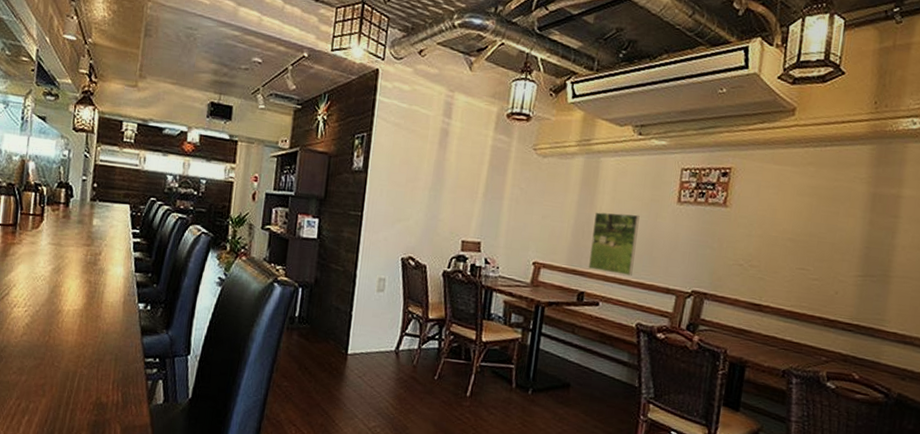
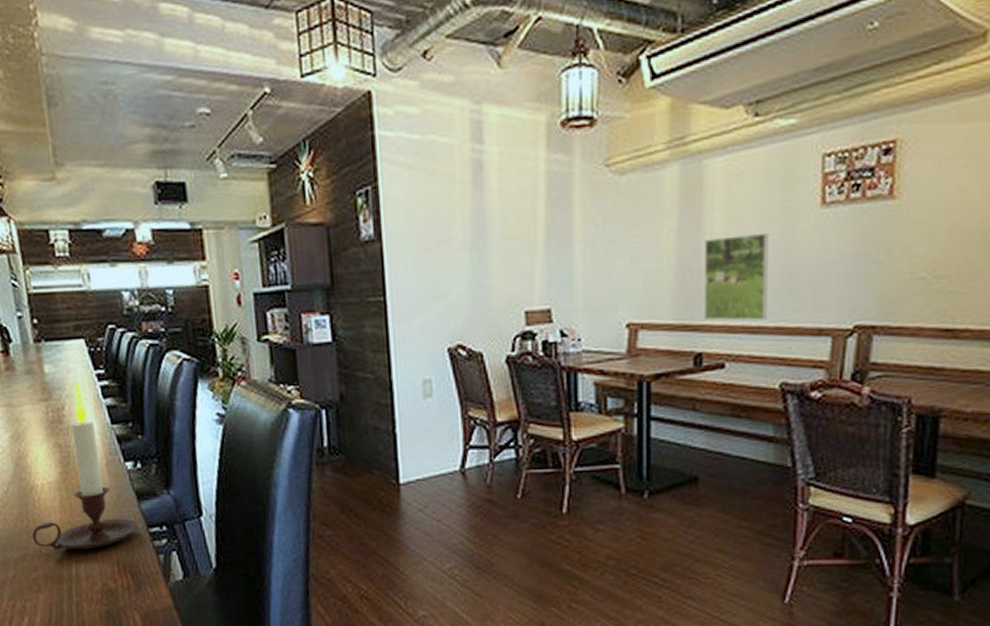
candle: none [49,237,137,368] -> present [31,383,139,550]

